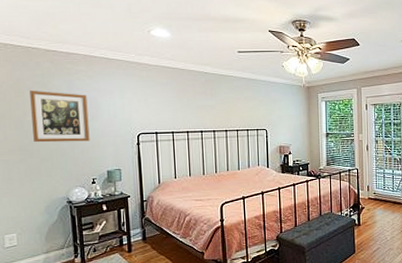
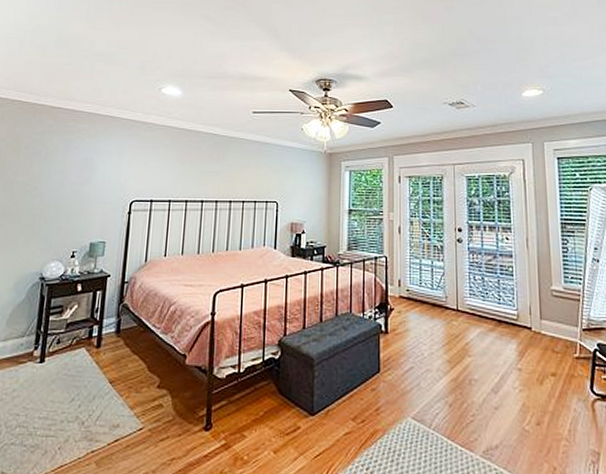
wall art: present [29,90,90,143] -> none [19,148,84,208]

